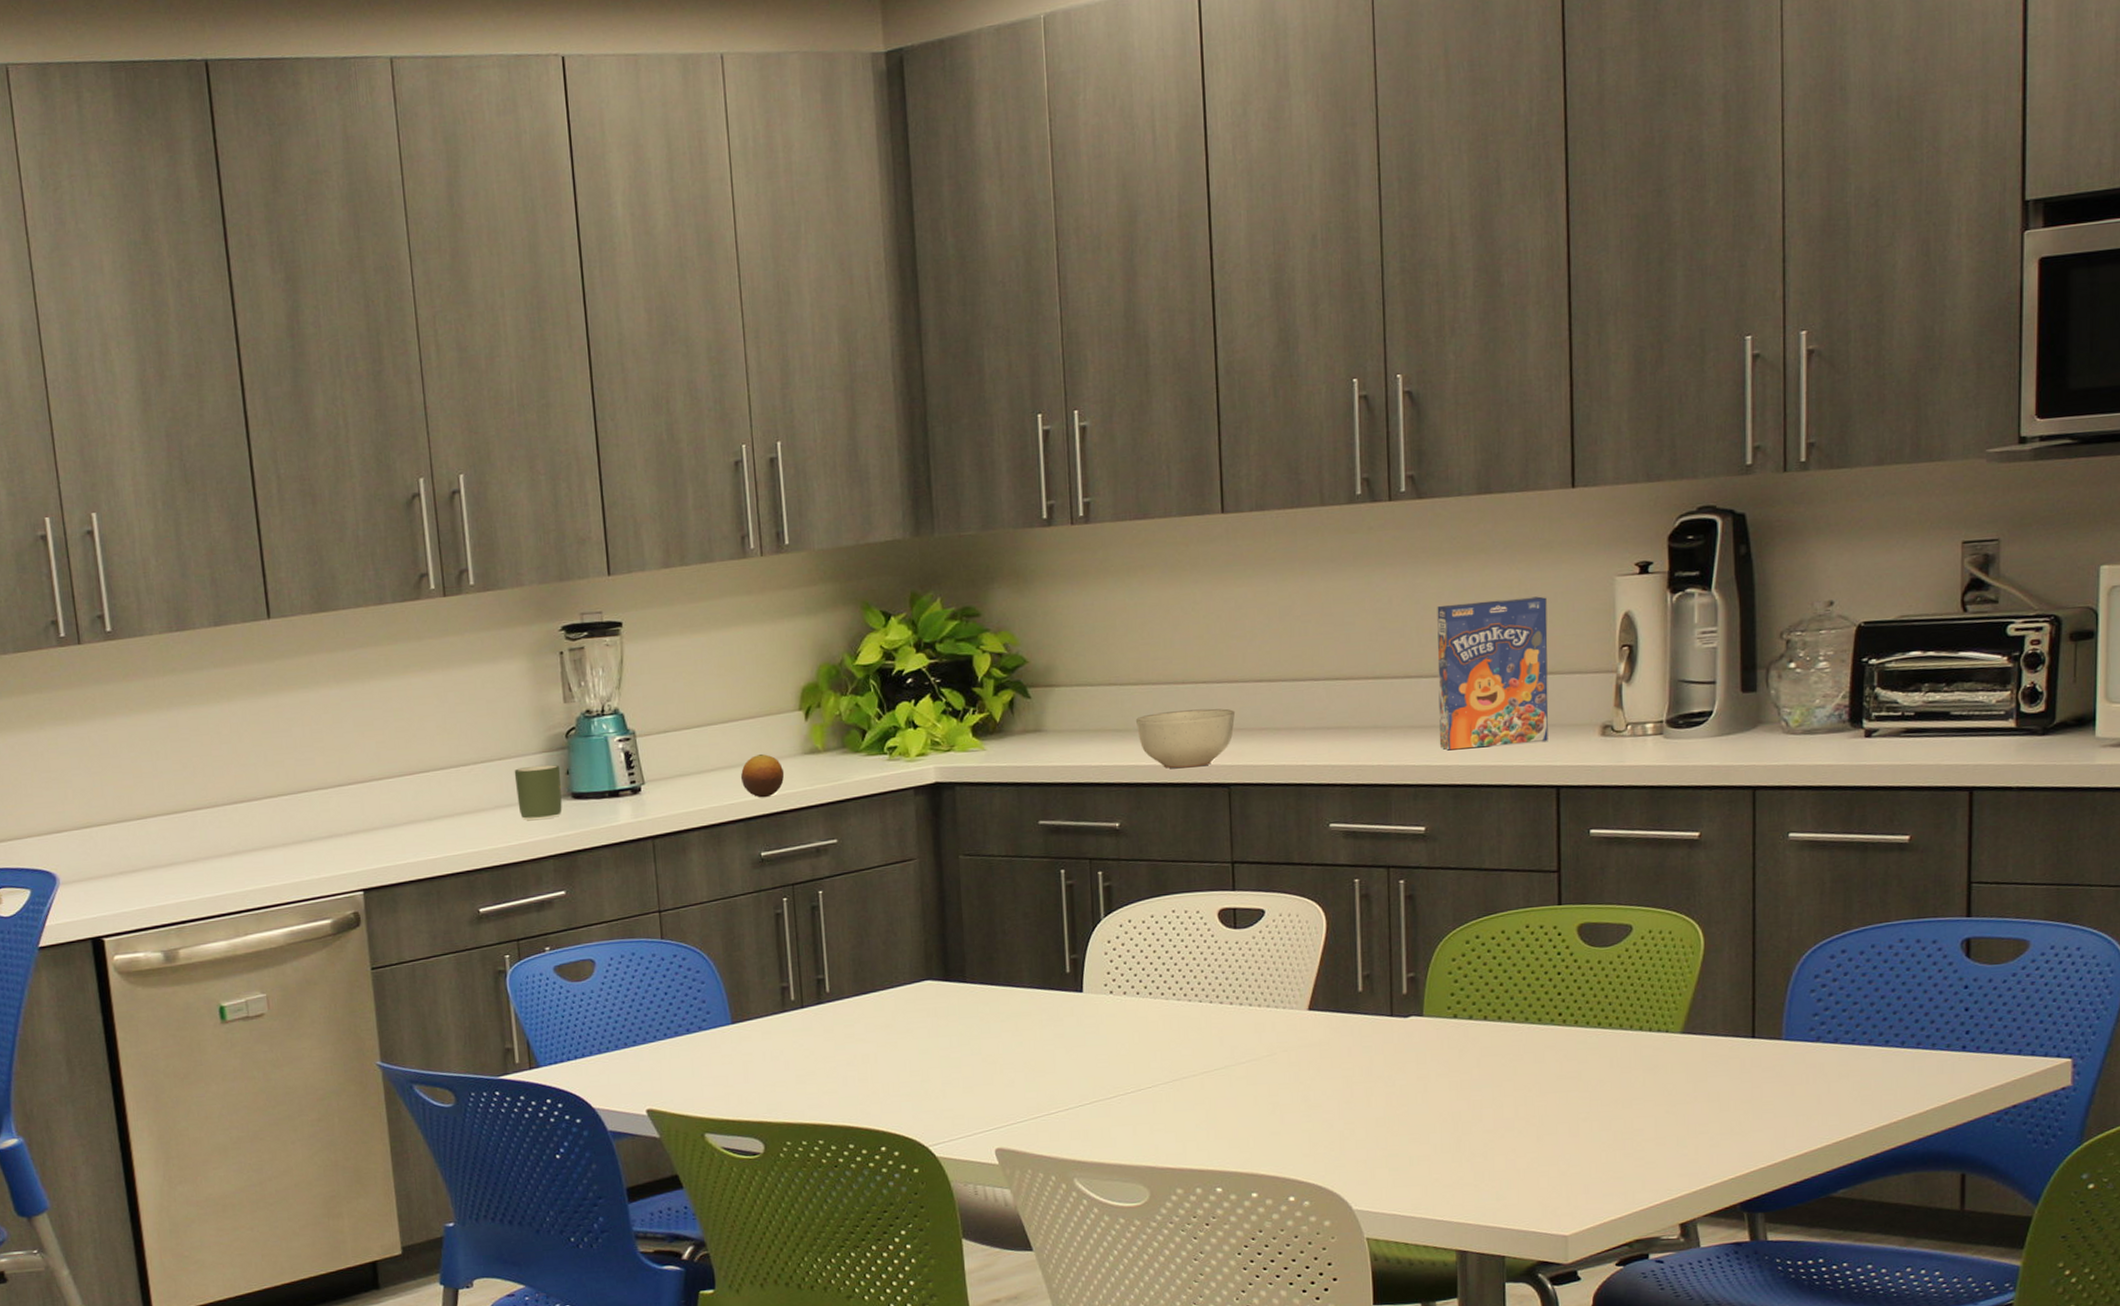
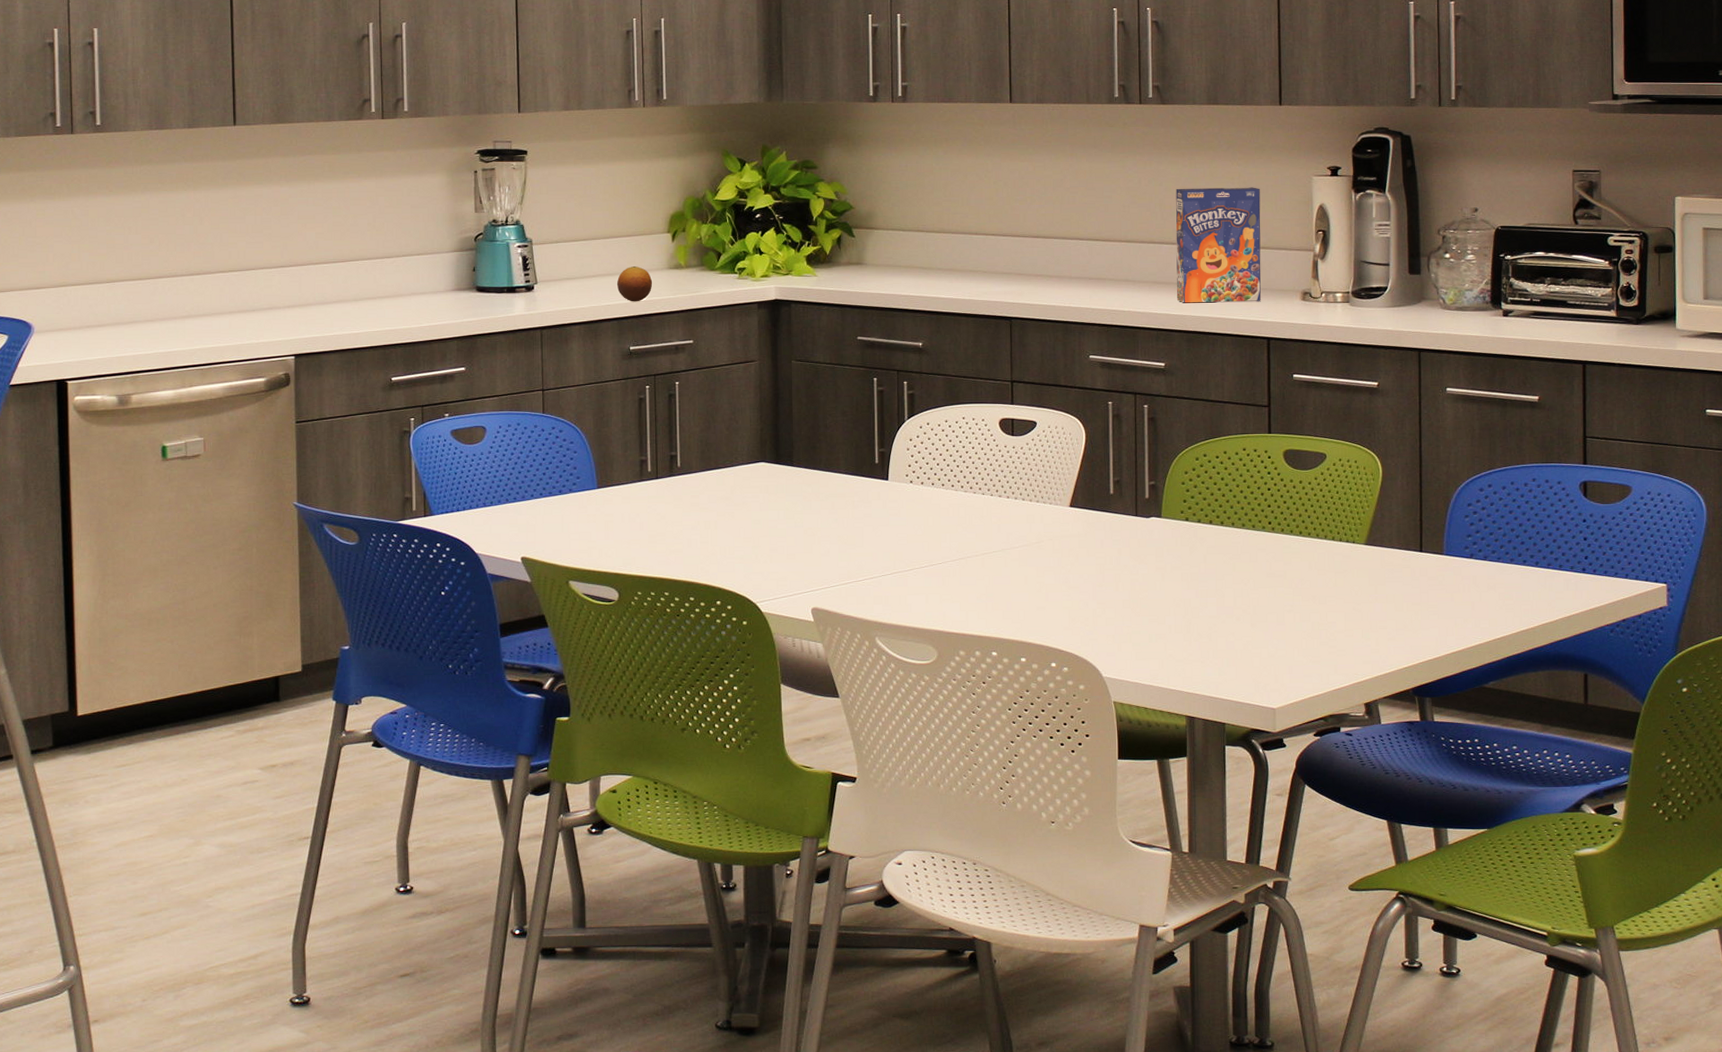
mug: present [514,764,562,821] -> none [429,262,468,307]
bowl: present [1136,708,1236,769] -> none [938,256,1017,302]

